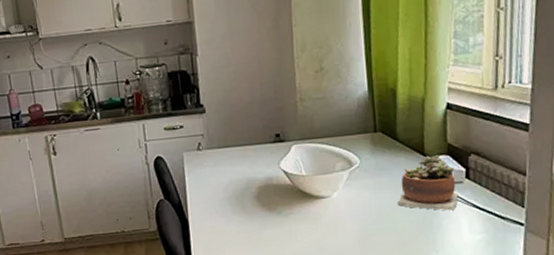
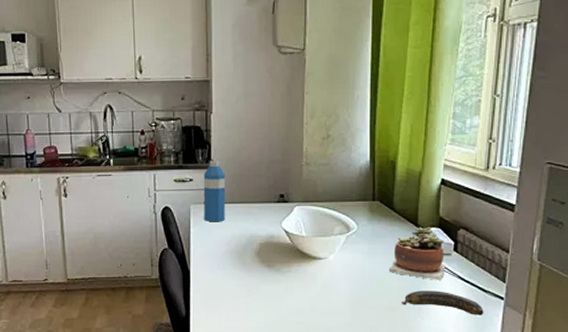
water bottle: none [194,104,220,169] -> present [203,160,226,222]
banana: none [413,221,503,245] -> present [402,290,484,315]

